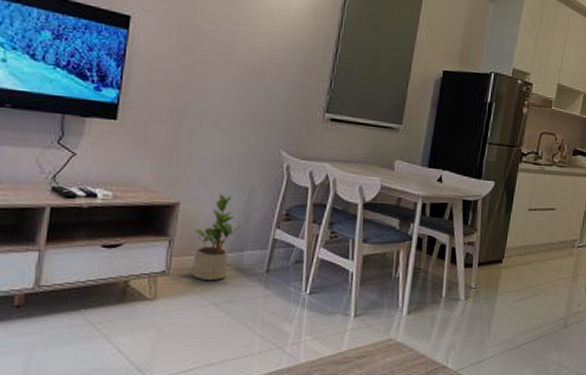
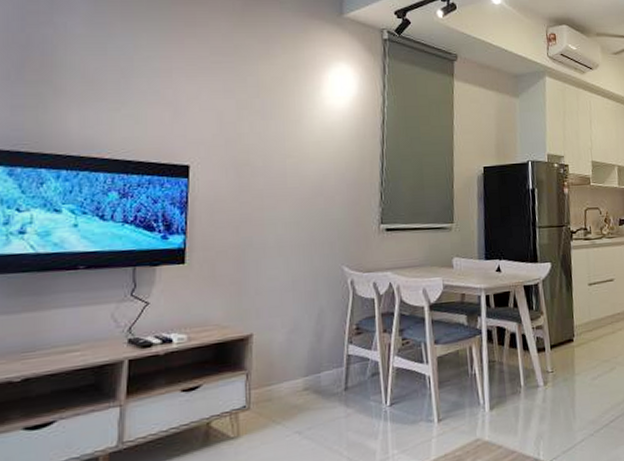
potted plant: present [190,194,240,280] -> none [270,319,313,409]

